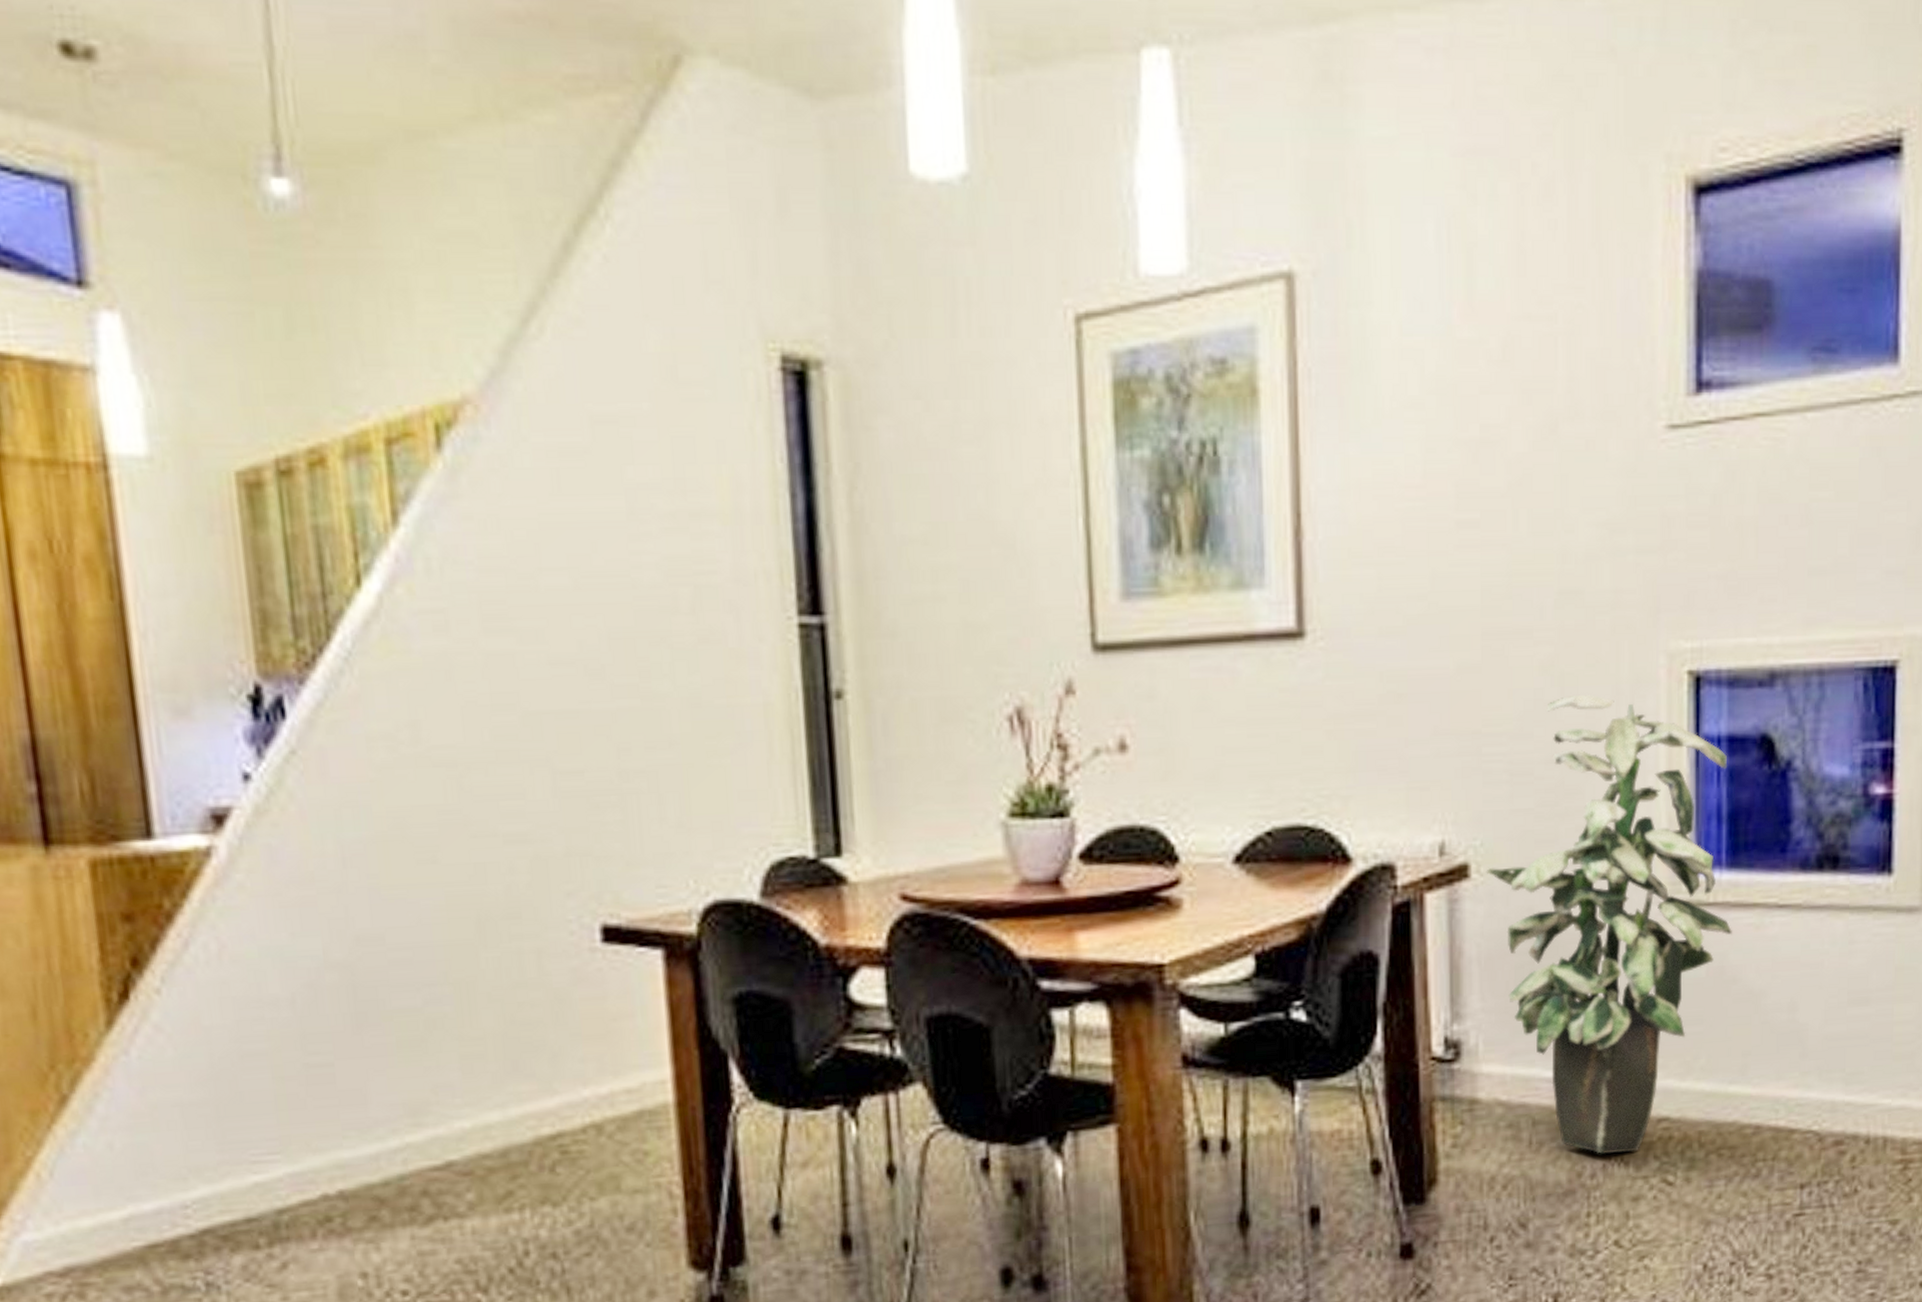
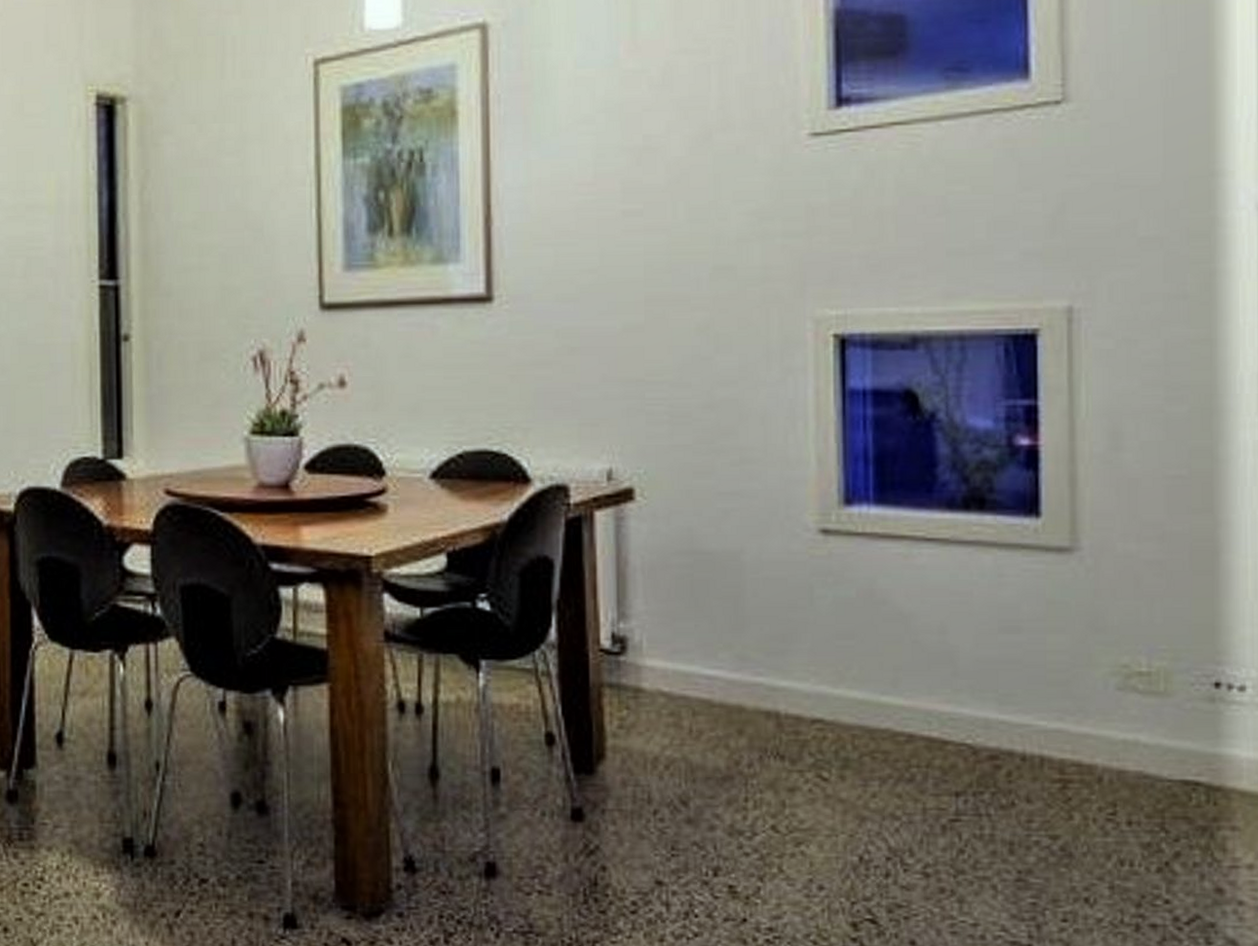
indoor plant: present [1486,695,1732,1155] -> none [649,352,881,747]

